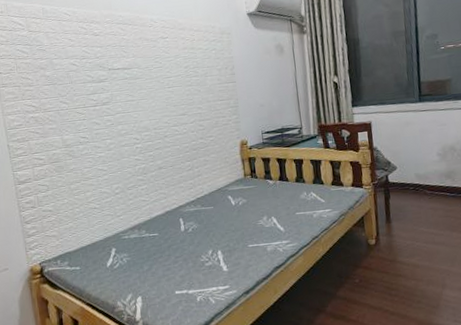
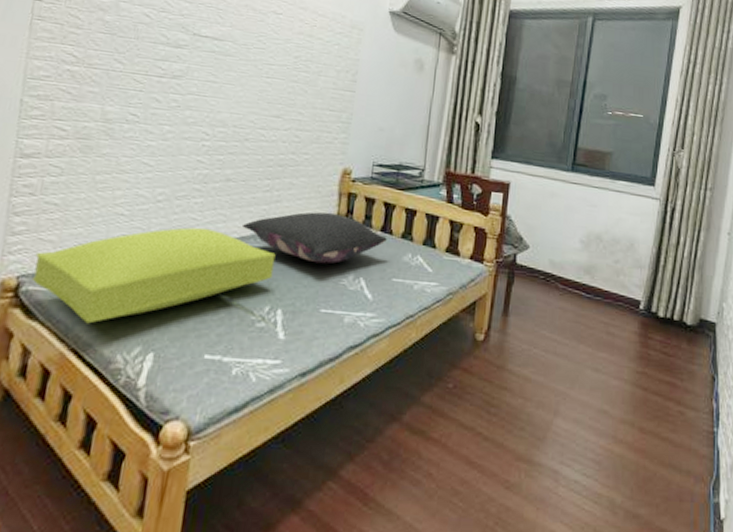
cushion: none [46,205,209,285] -> present [31,227,276,324]
pillow: none [178,175,285,214] -> present [241,212,387,264]

